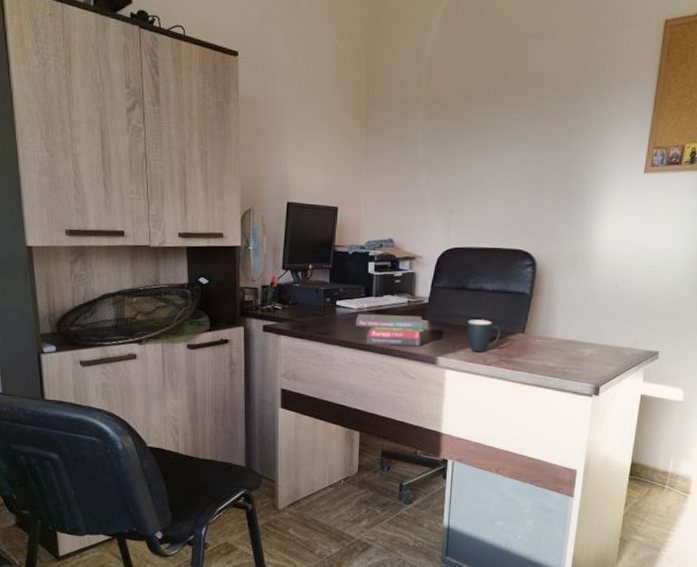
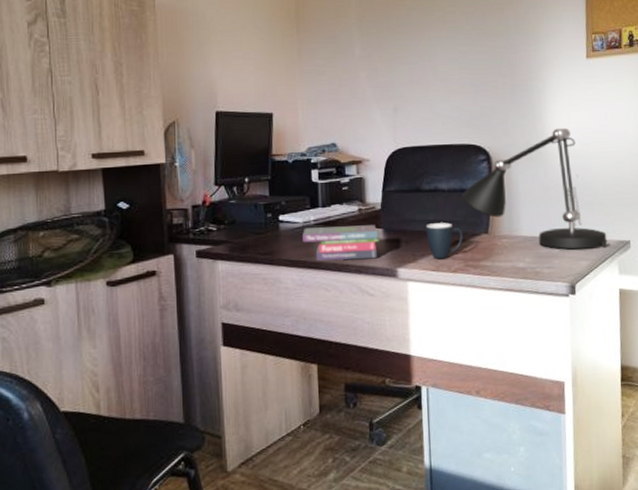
desk lamp: none [504,240,639,356] -> present [462,127,610,250]

